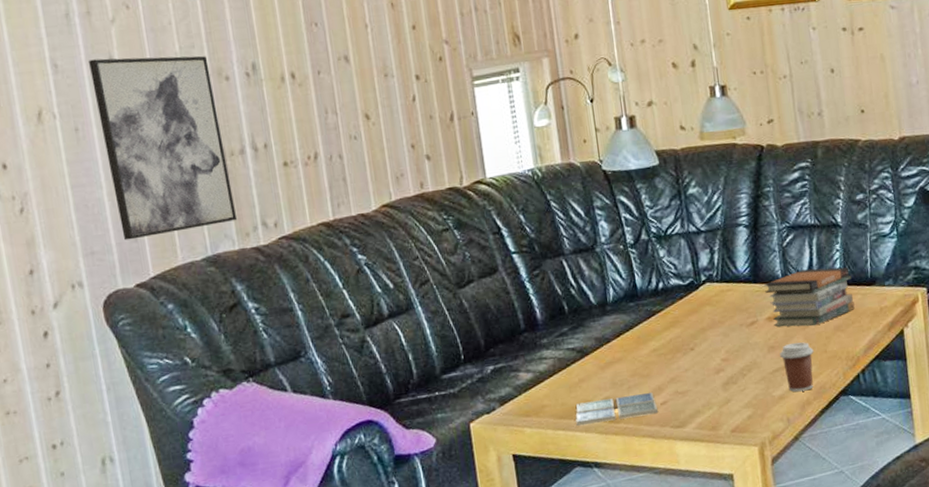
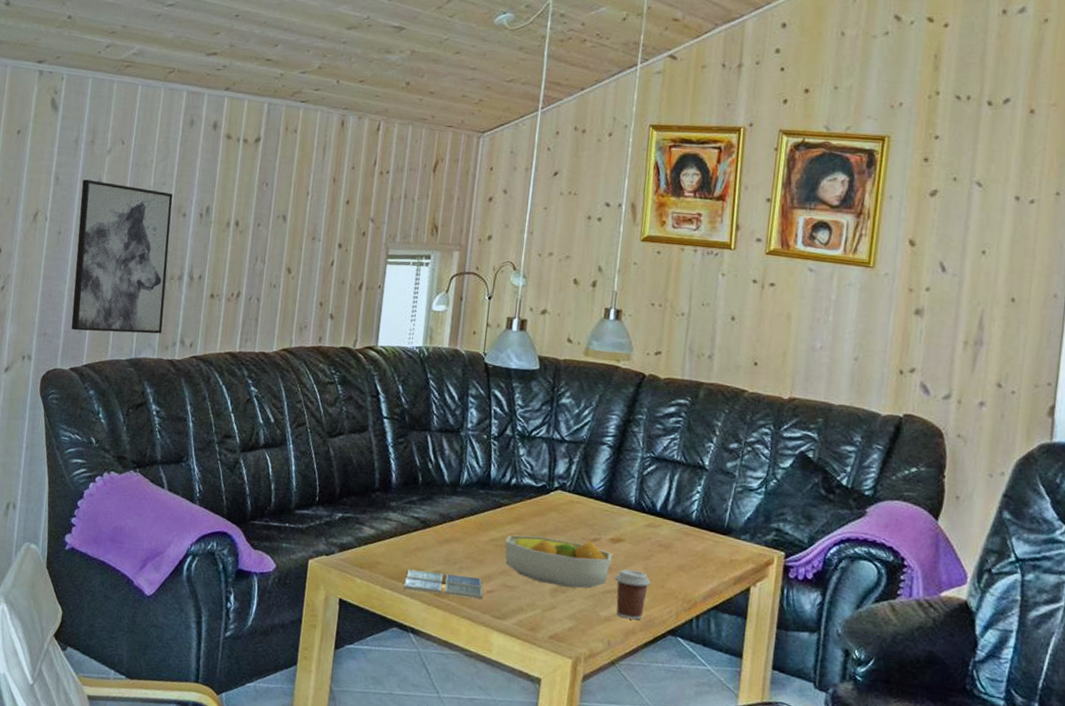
fruit bowl: none [666,324,773,380] -> present [505,535,613,589]
book stack: present [764,266,855,327] -> none [614,501,707,560]

